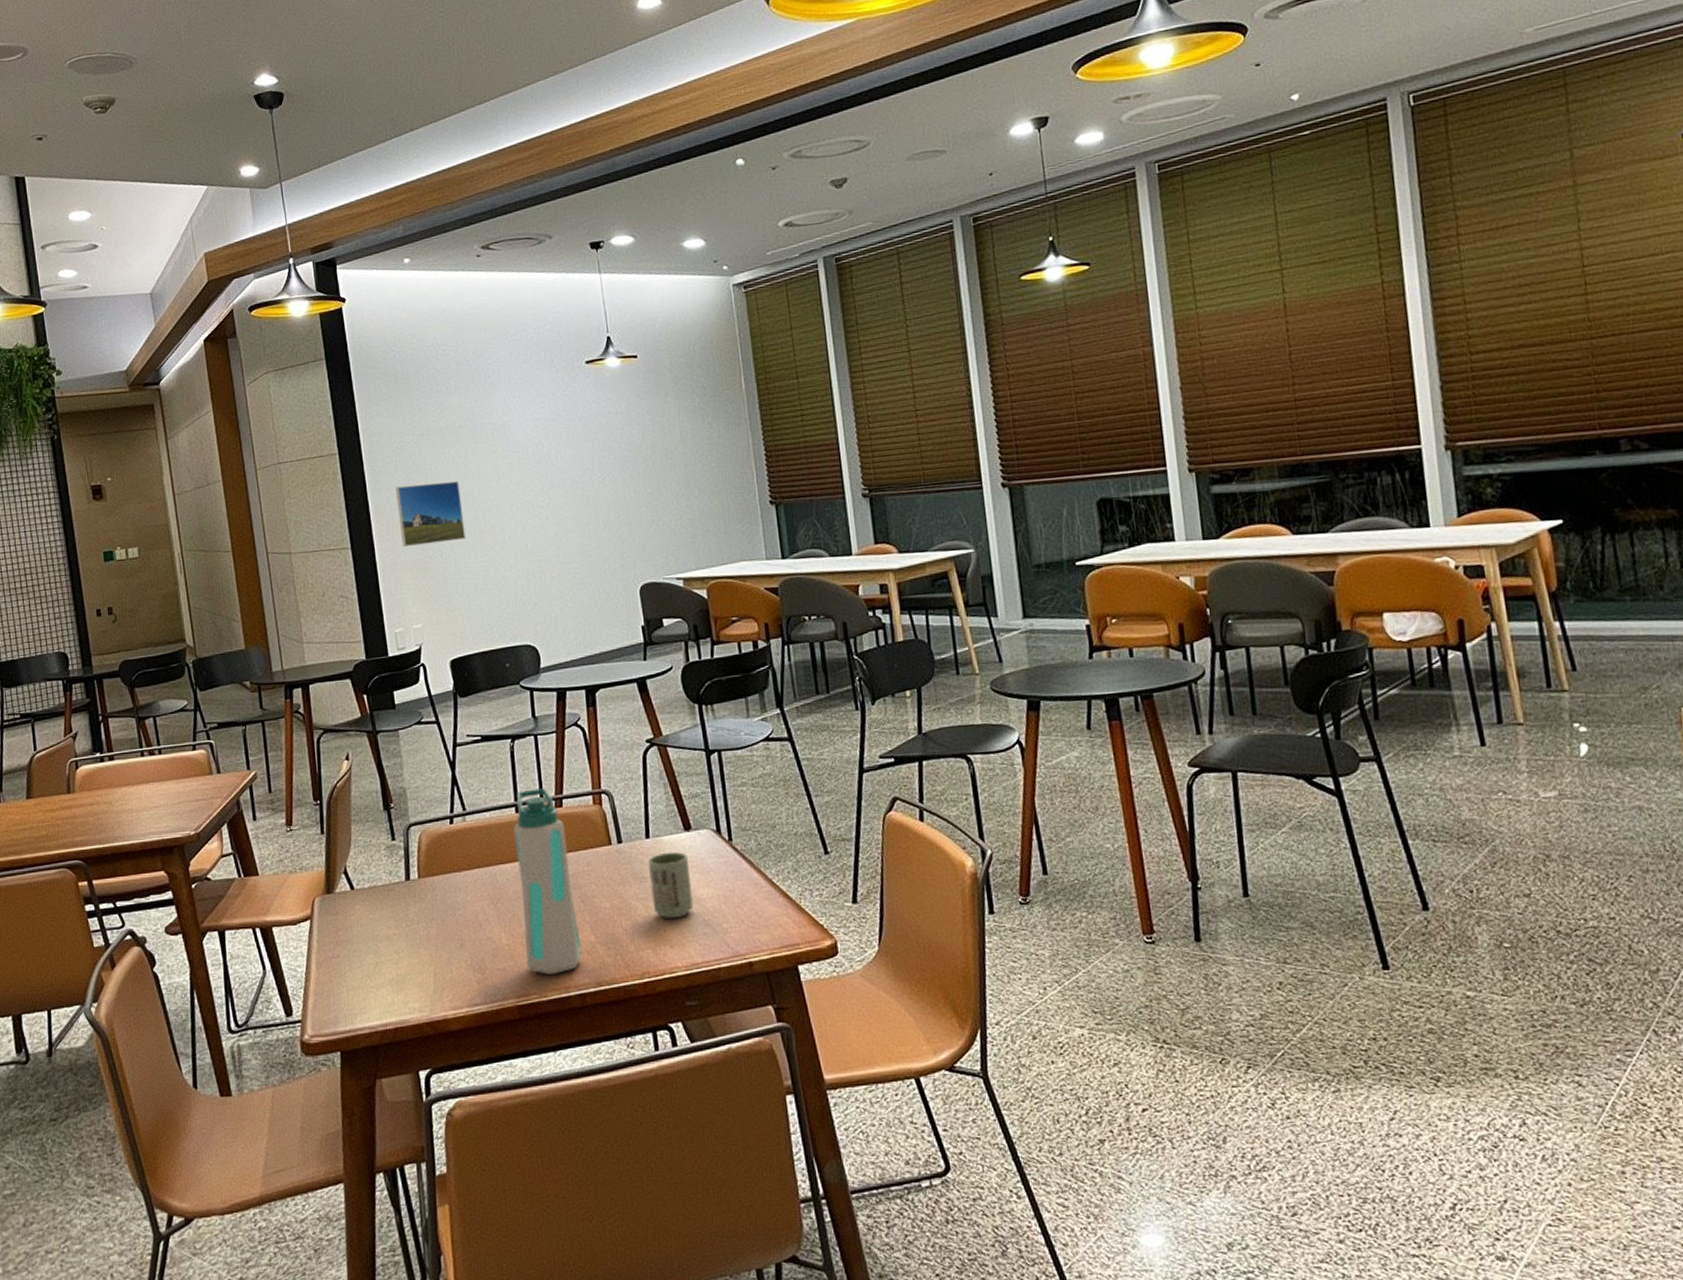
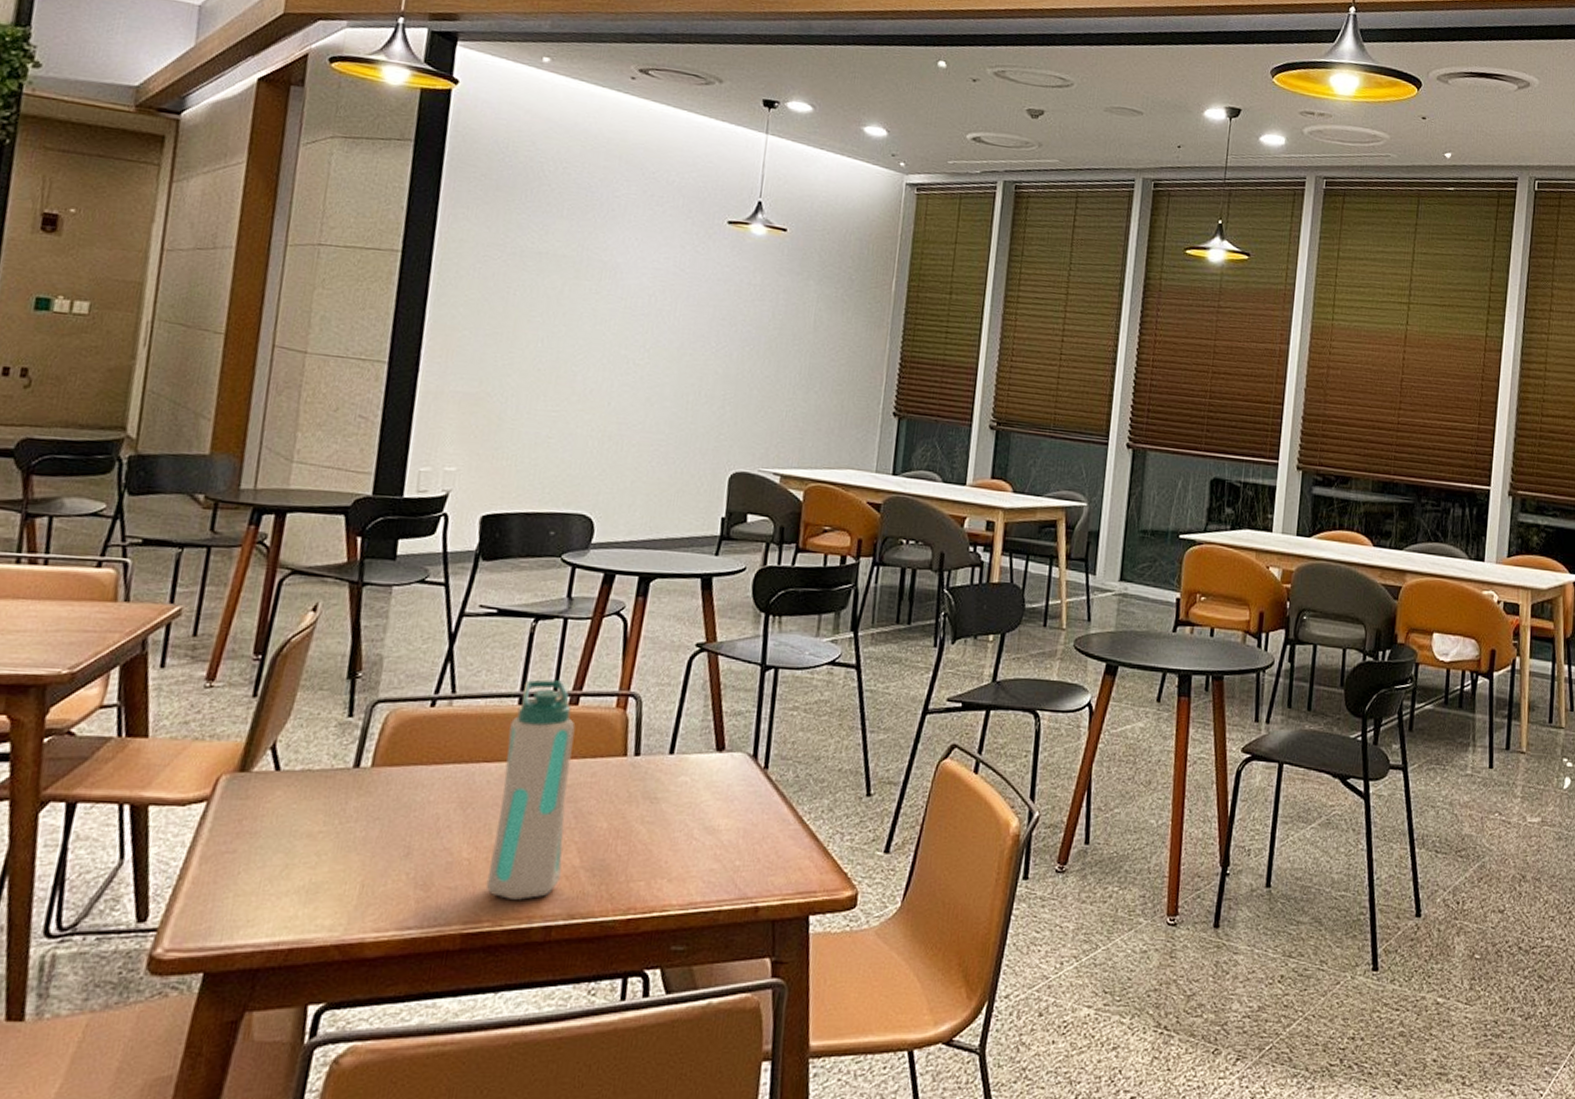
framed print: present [396,481,466,547] -> none [455,305,546,382]
cup: present [648,851,694,918] -> none [659,772,713,848]

